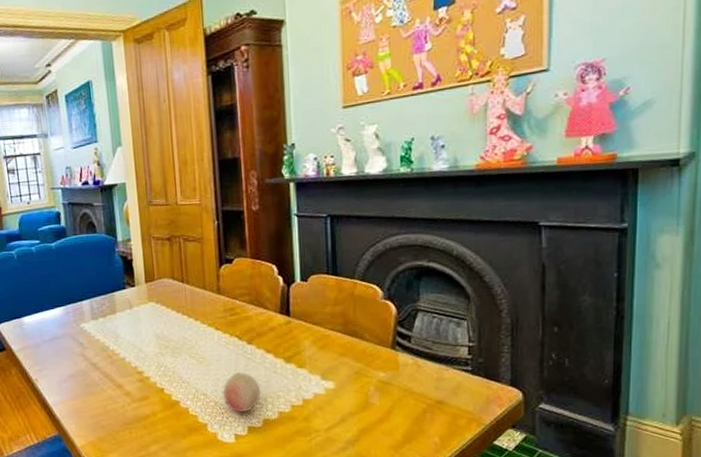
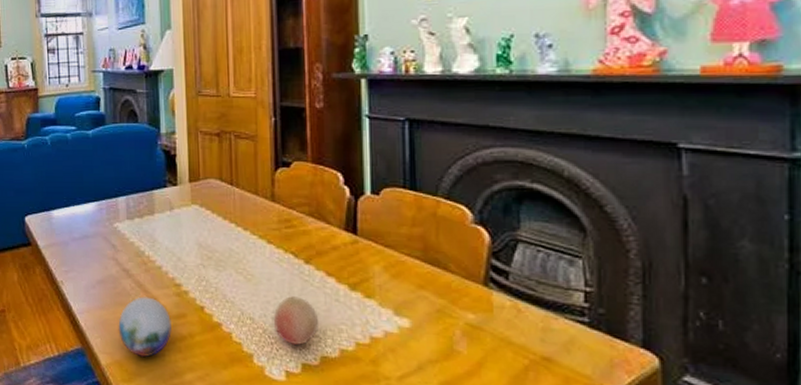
decorative orb: none [89,385,137,437] -> present [118,296,172,358]

